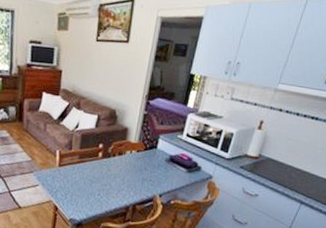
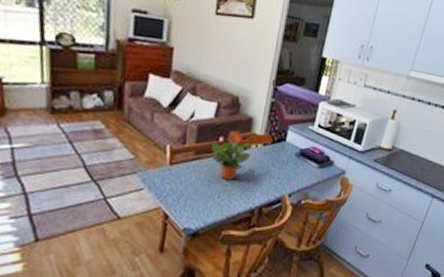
potted plant: none [93,138,126,181] -> present [212,130,251,181]

